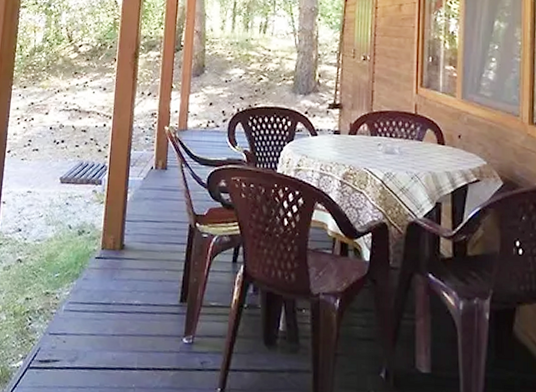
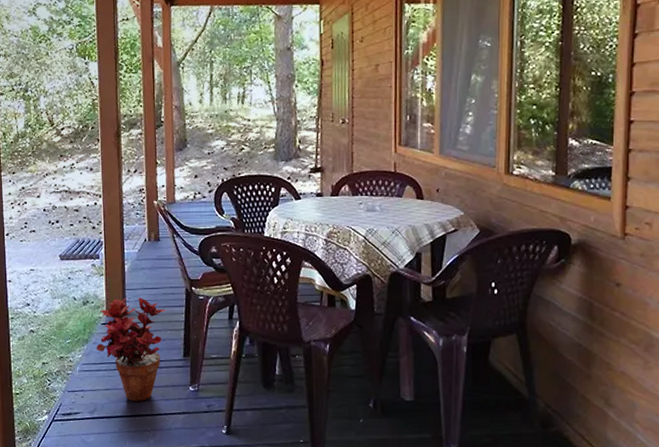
potted plant: none [86,229,165,352] -> present [96,297,165,402]

